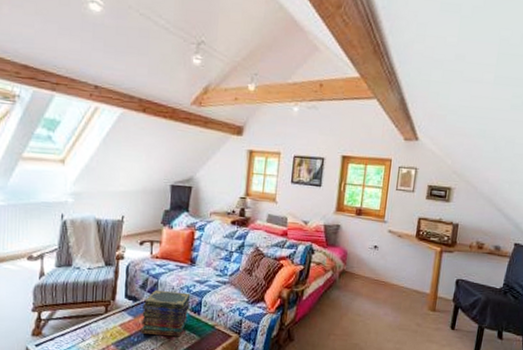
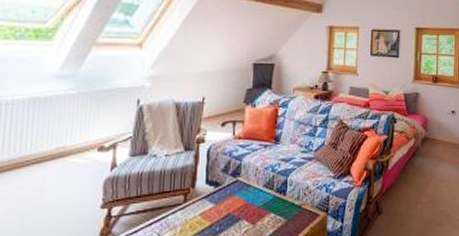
book stack: present [141,289,191,337] -> none [223,172,276,222]

